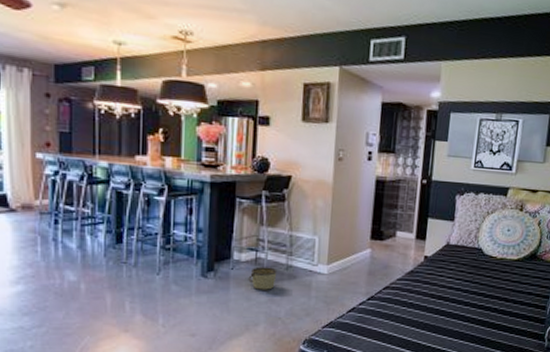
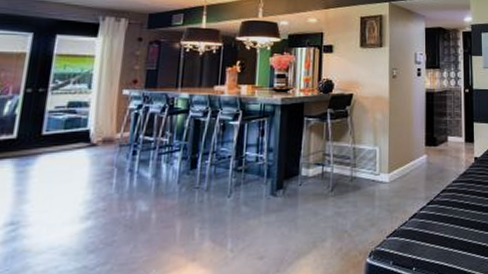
bucket: present [248,266,278,291] -> none [315,180,343,205]

